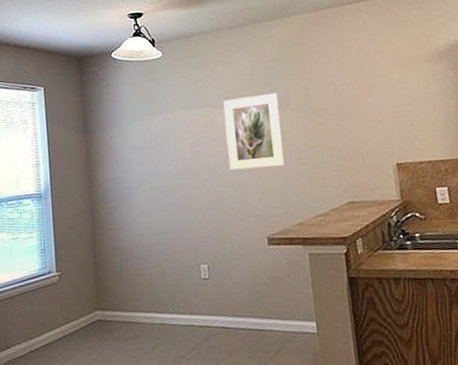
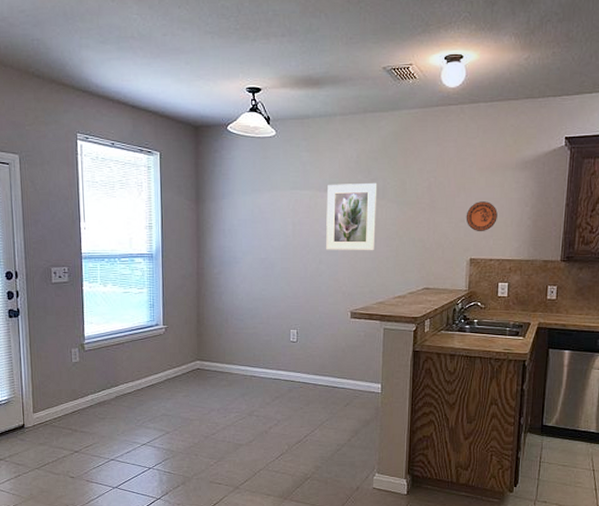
decorative plate: none [382,99,420,133] -> present [466,201,498,232]

